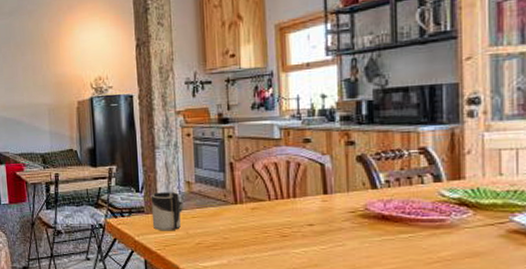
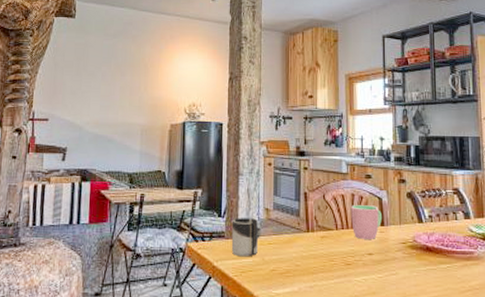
cup: none [286,172,324,209] -> present [351,205,382,239]

